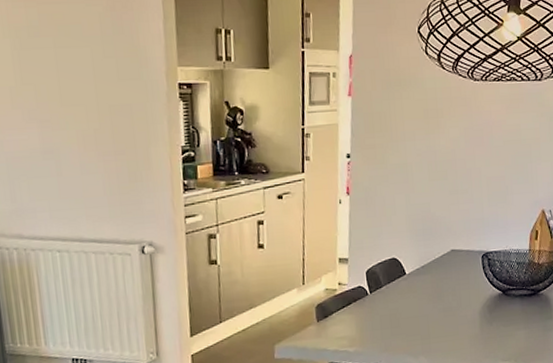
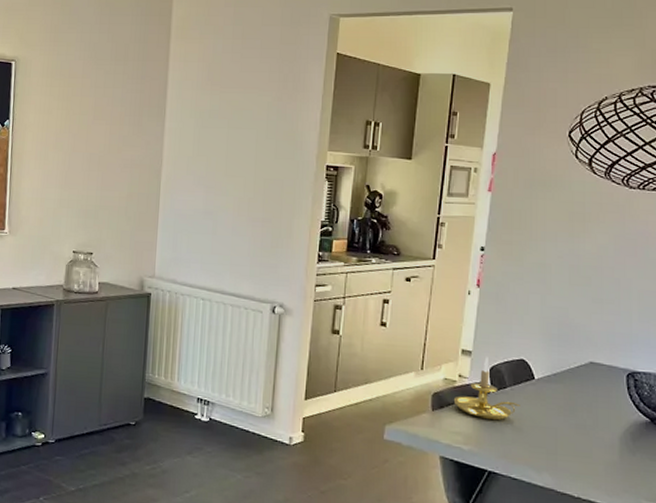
candle holder: none [335,261,396,320] -> present [453,357,520,421]

